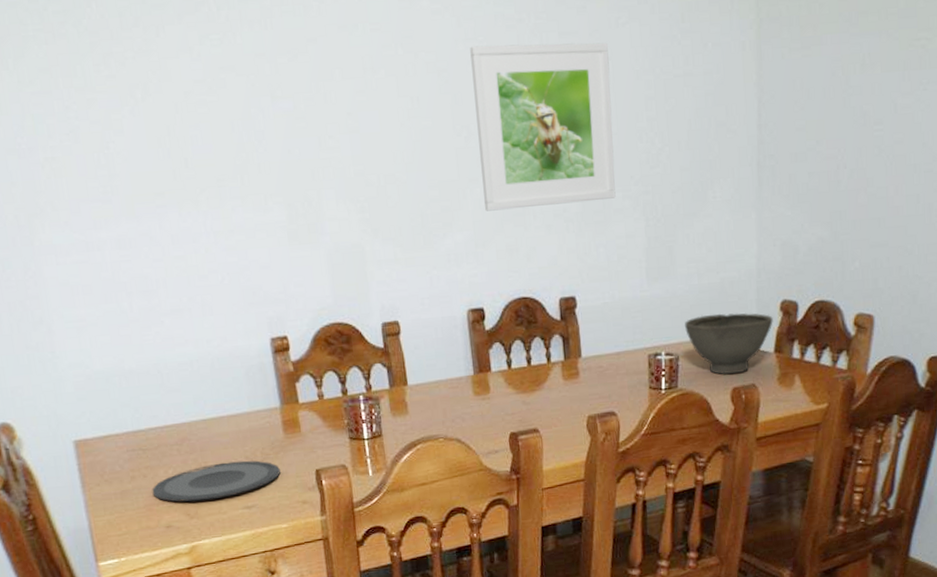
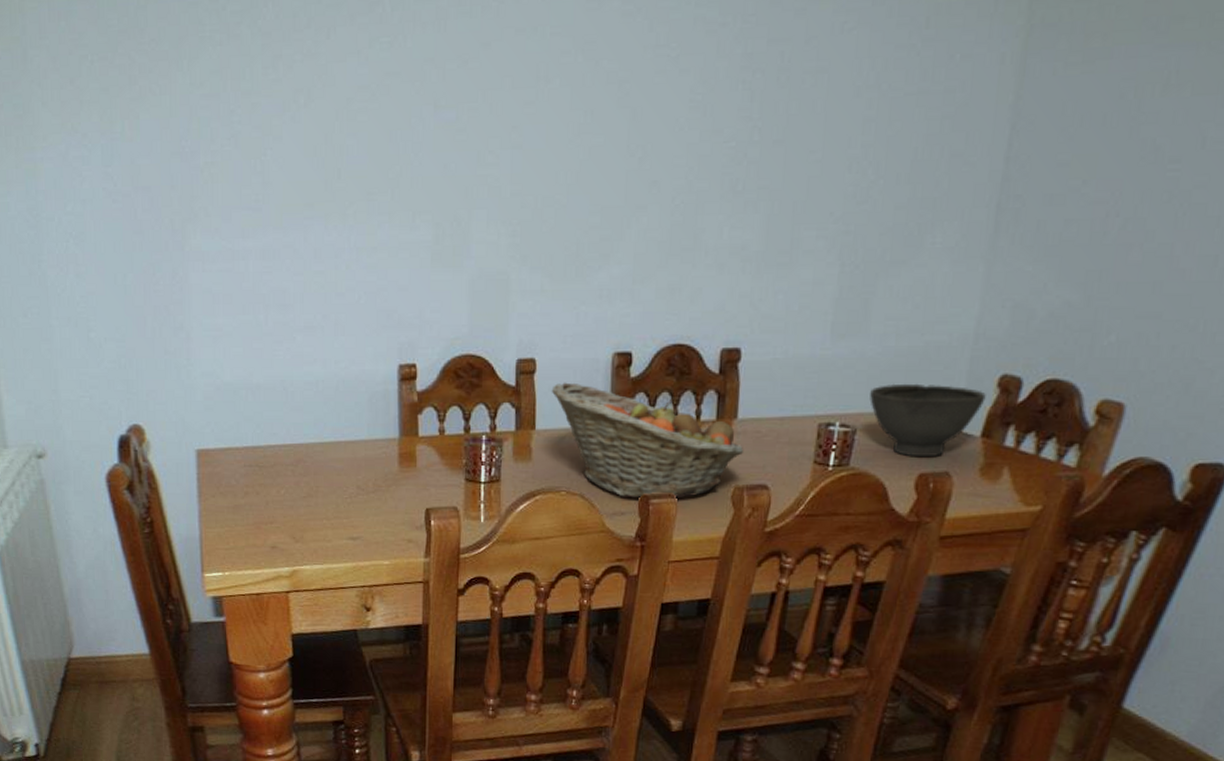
plate: present [152,460,282,502] -> none [263,489,391,526]
fruit basket: none [417,339,592,437] -> present [551,382,744,499]
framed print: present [470,42,616,211] -> none [650,51,826,244]

